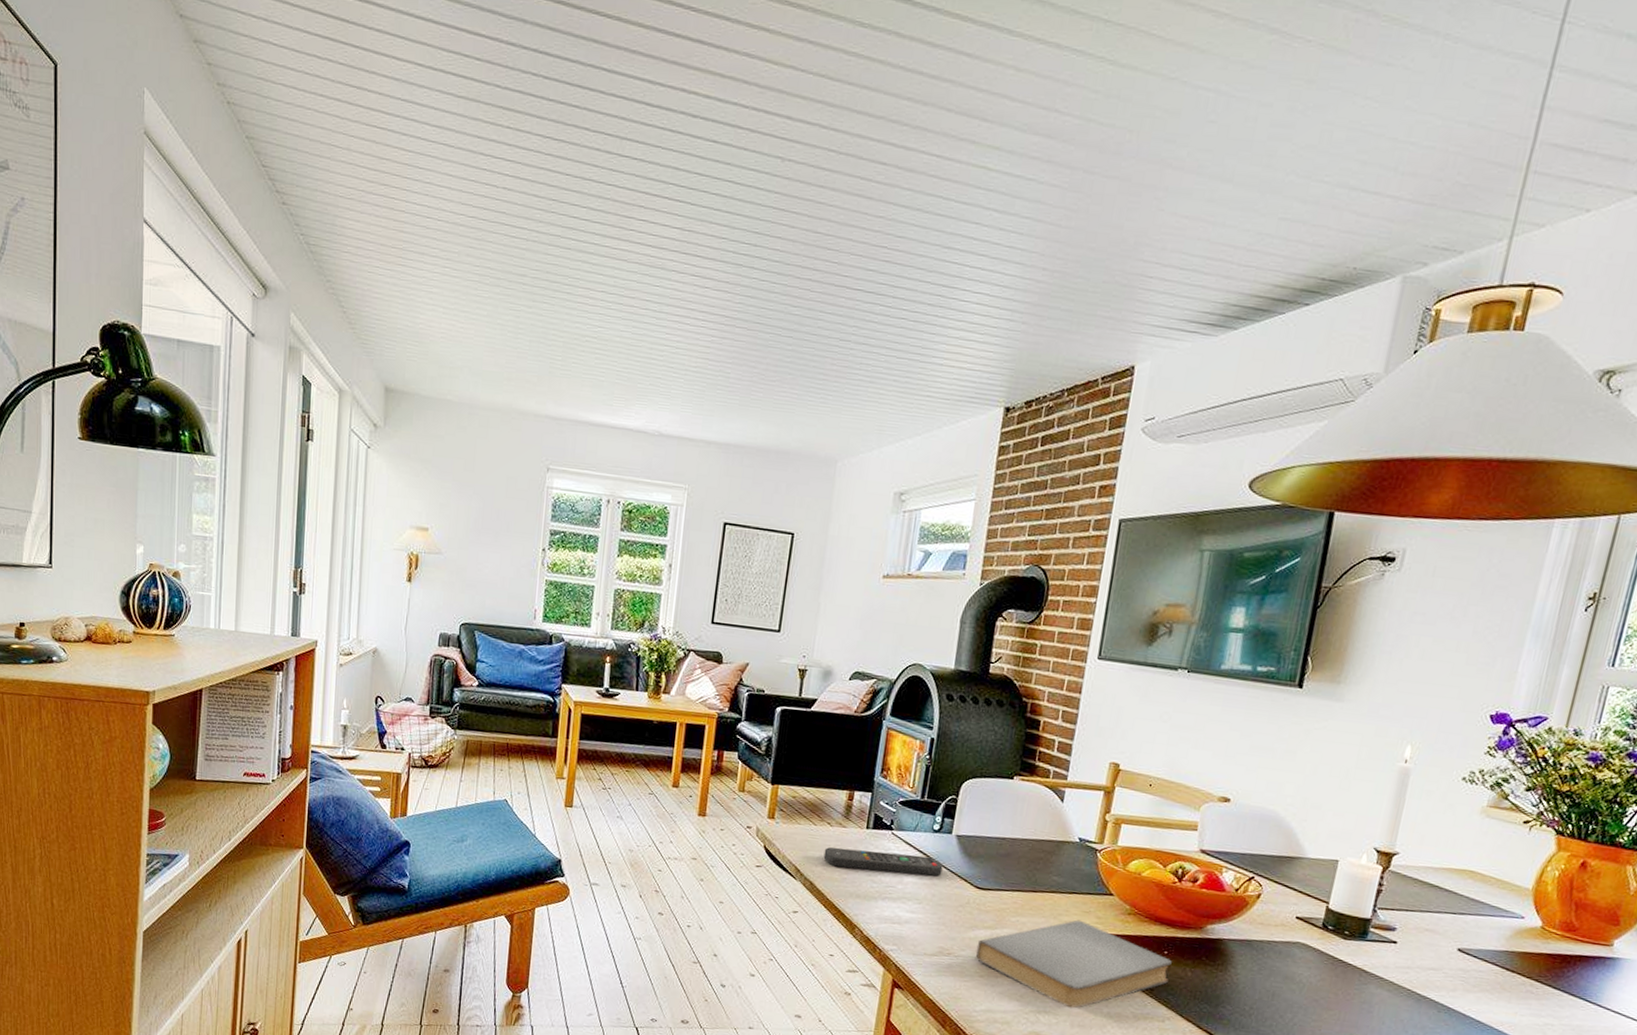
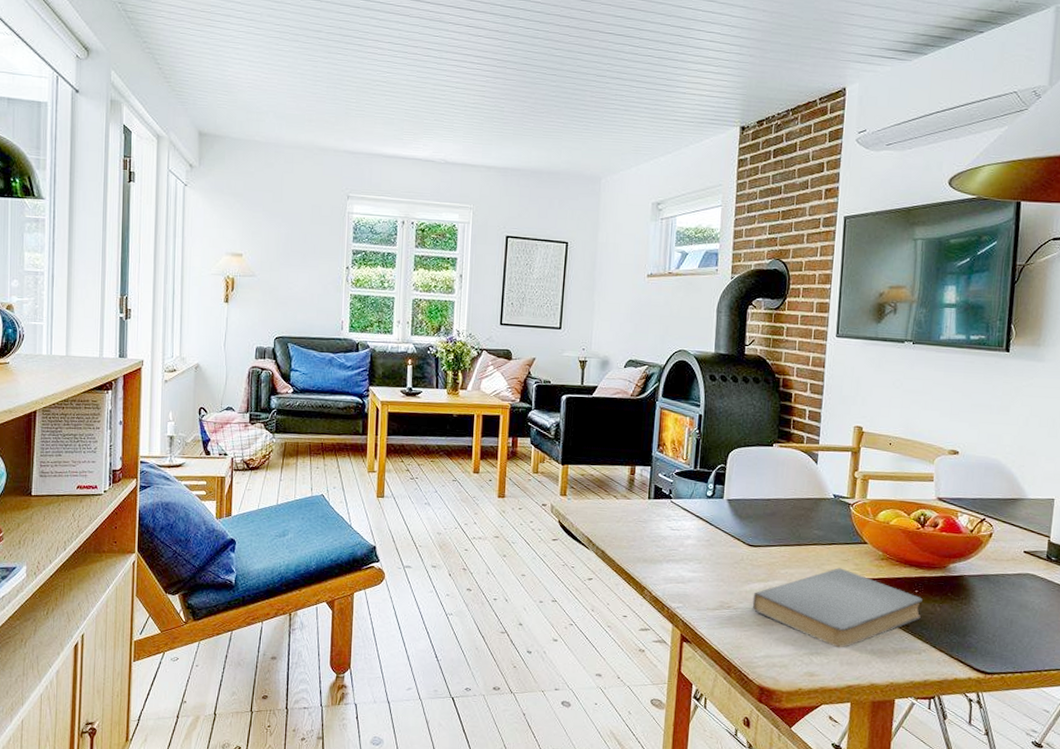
remote control: present [823,847,943,877] -> none [612,517,718,538]

